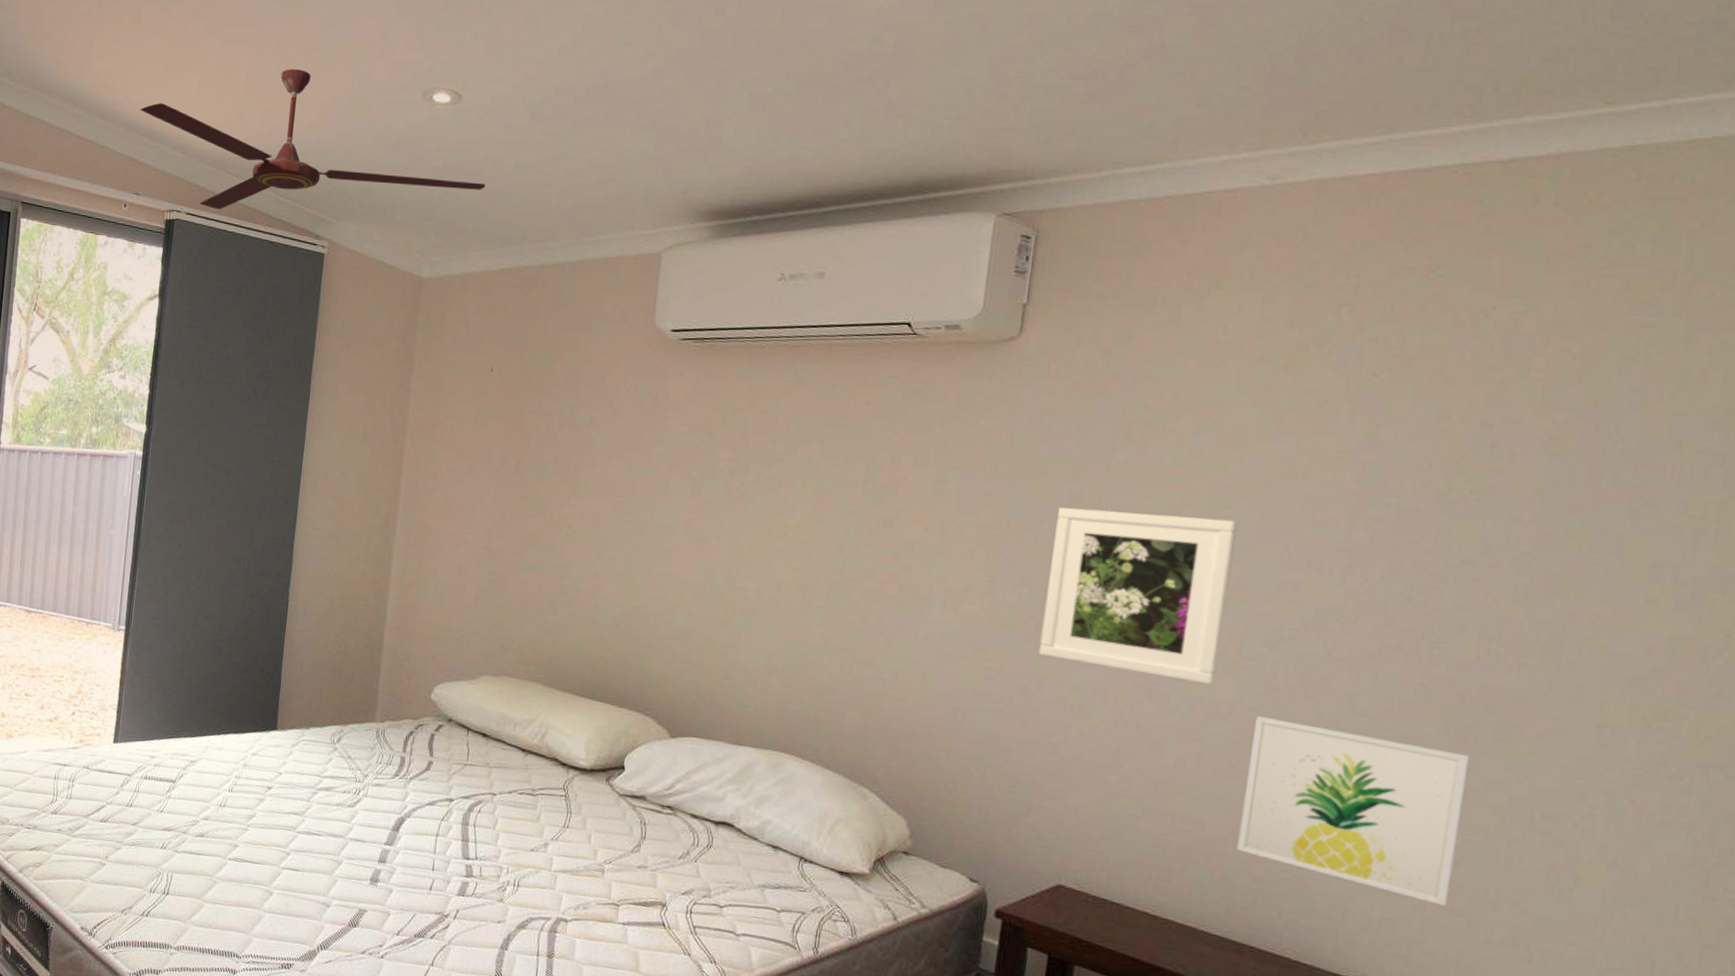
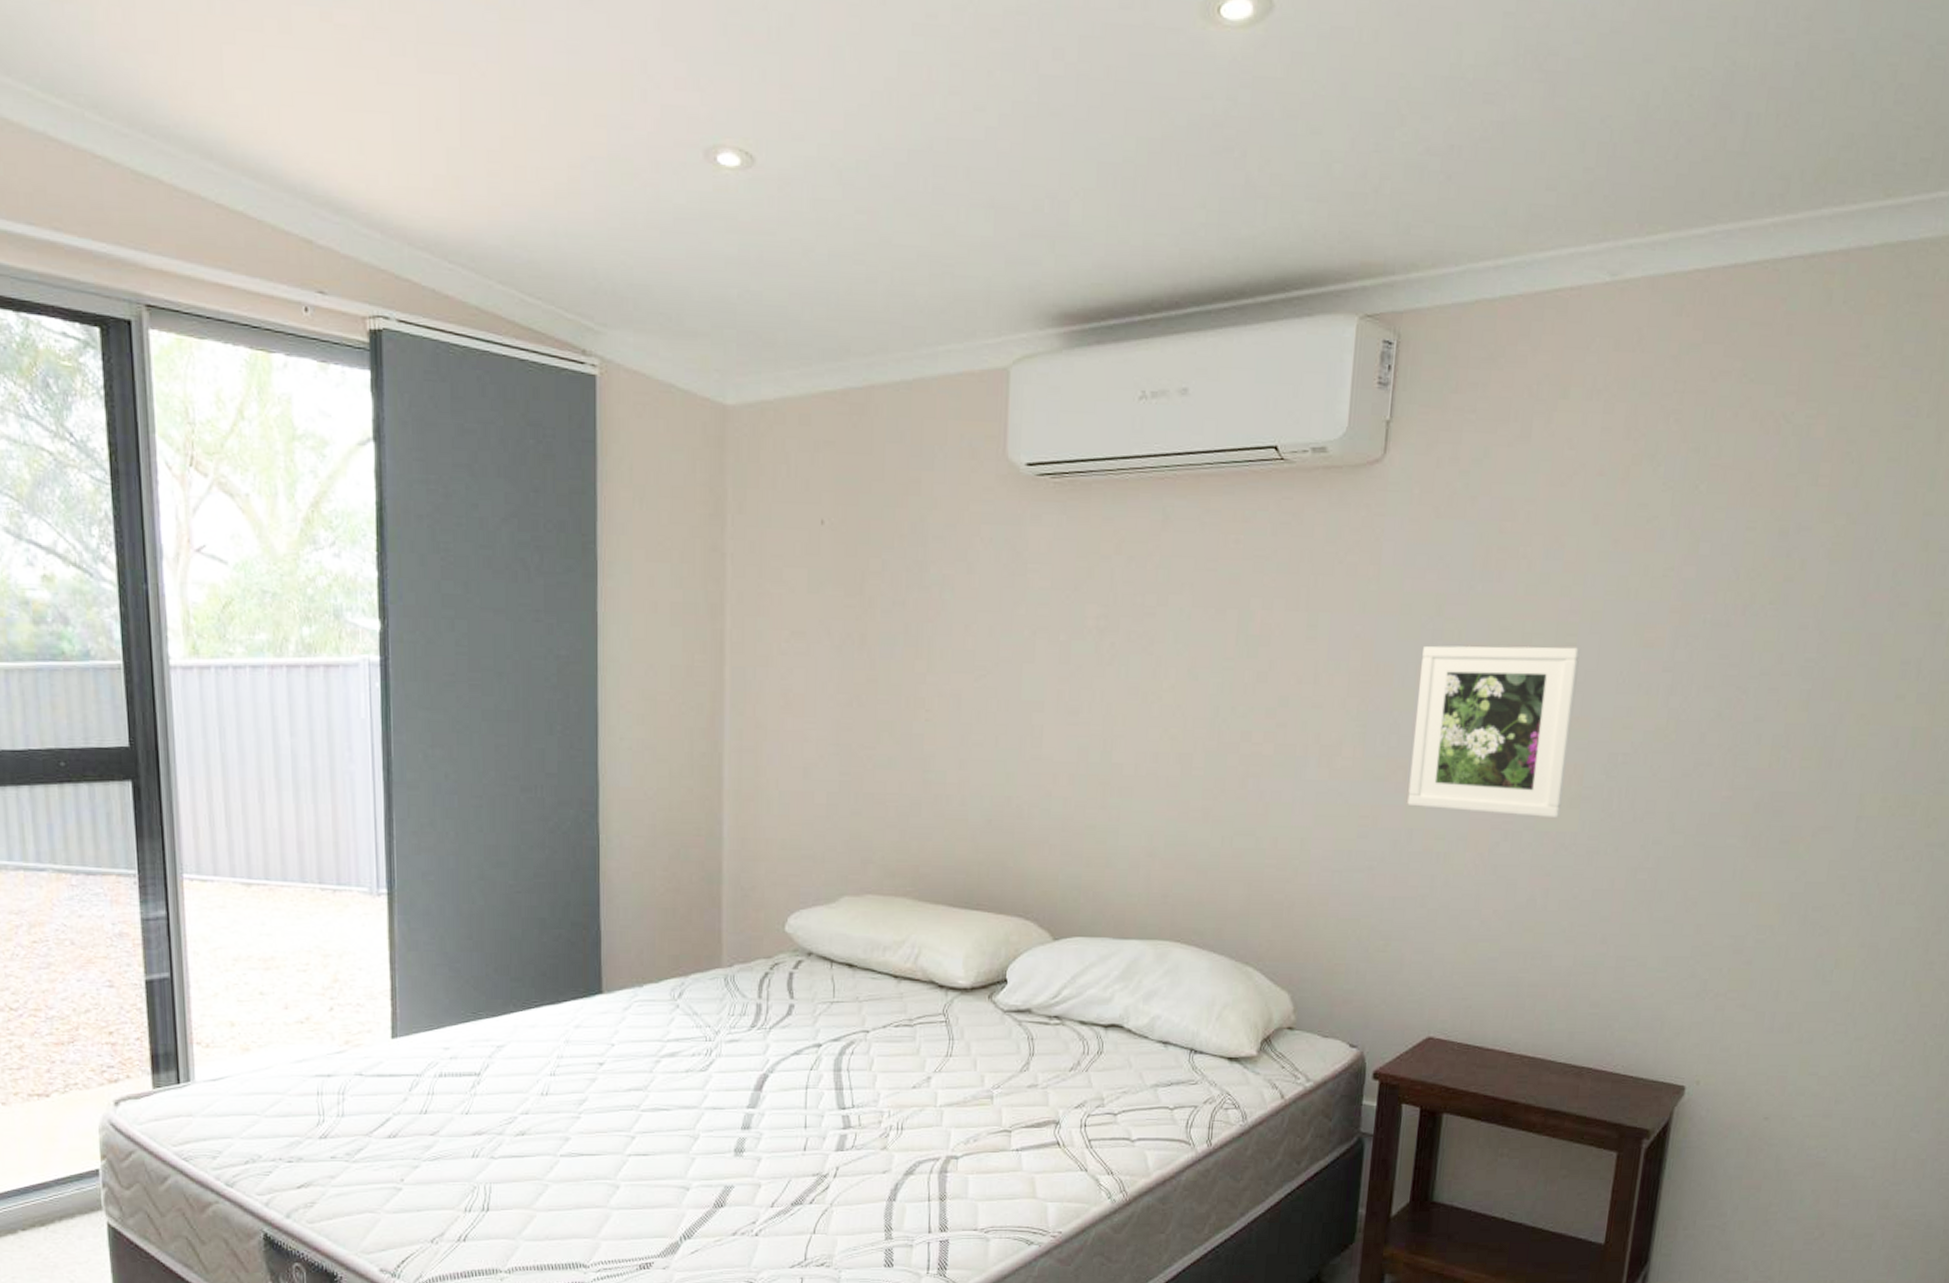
ceiling fan: present [140,69,486,210] -> none [308,112,795,316]
wall art: present [1237,715,1470,906] -> none [1578,844,1762,1003]

